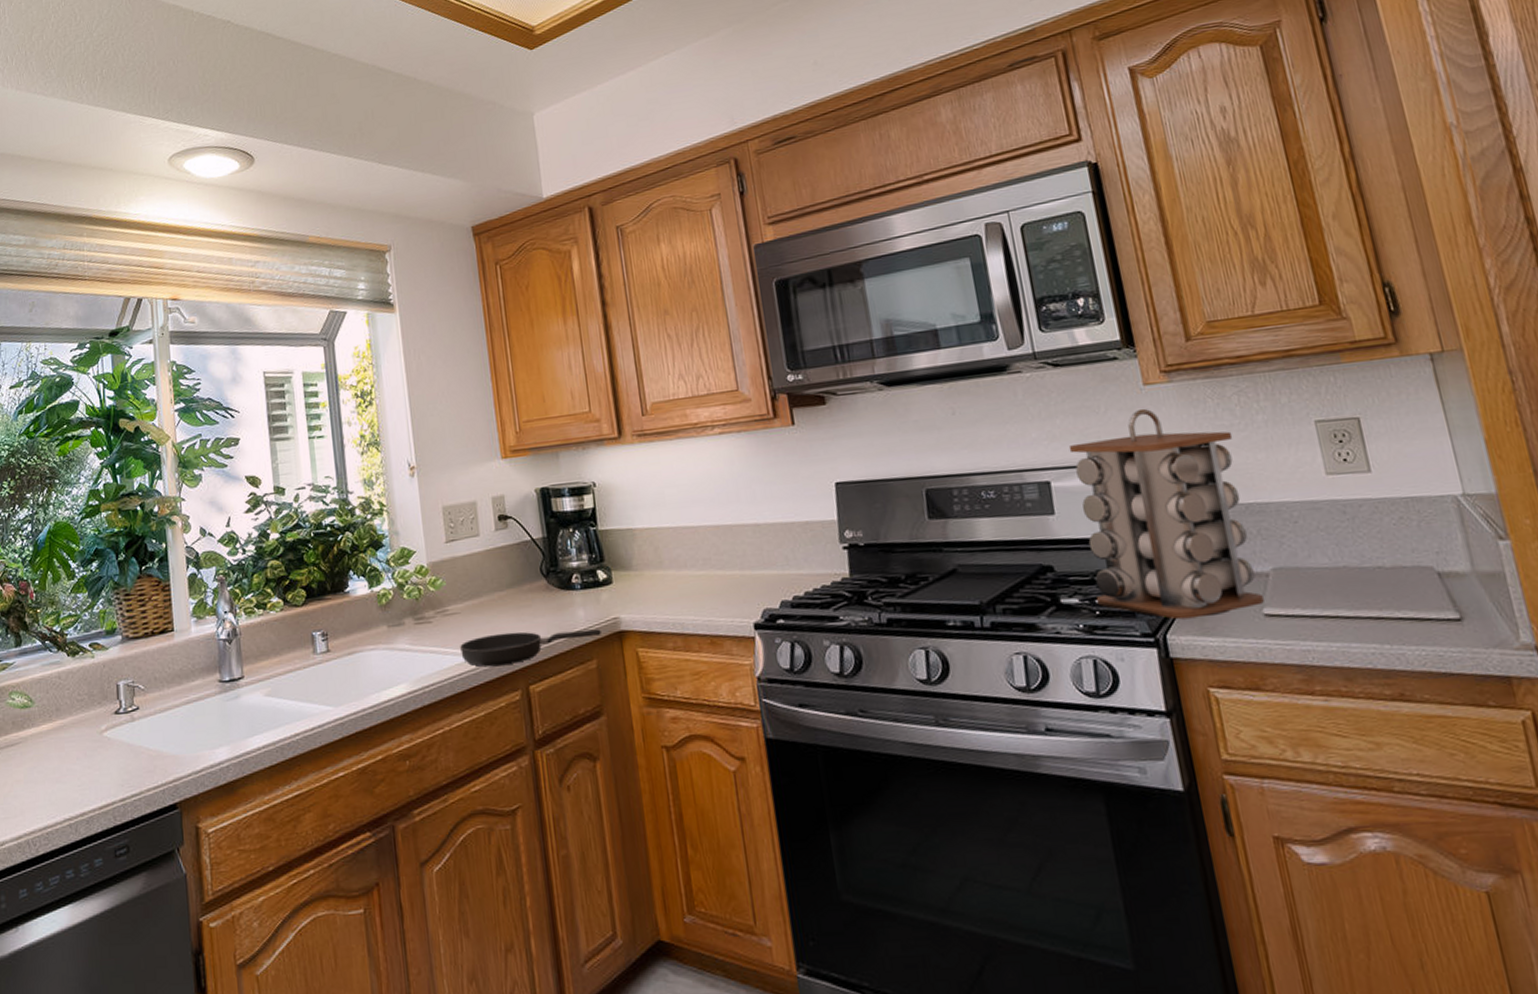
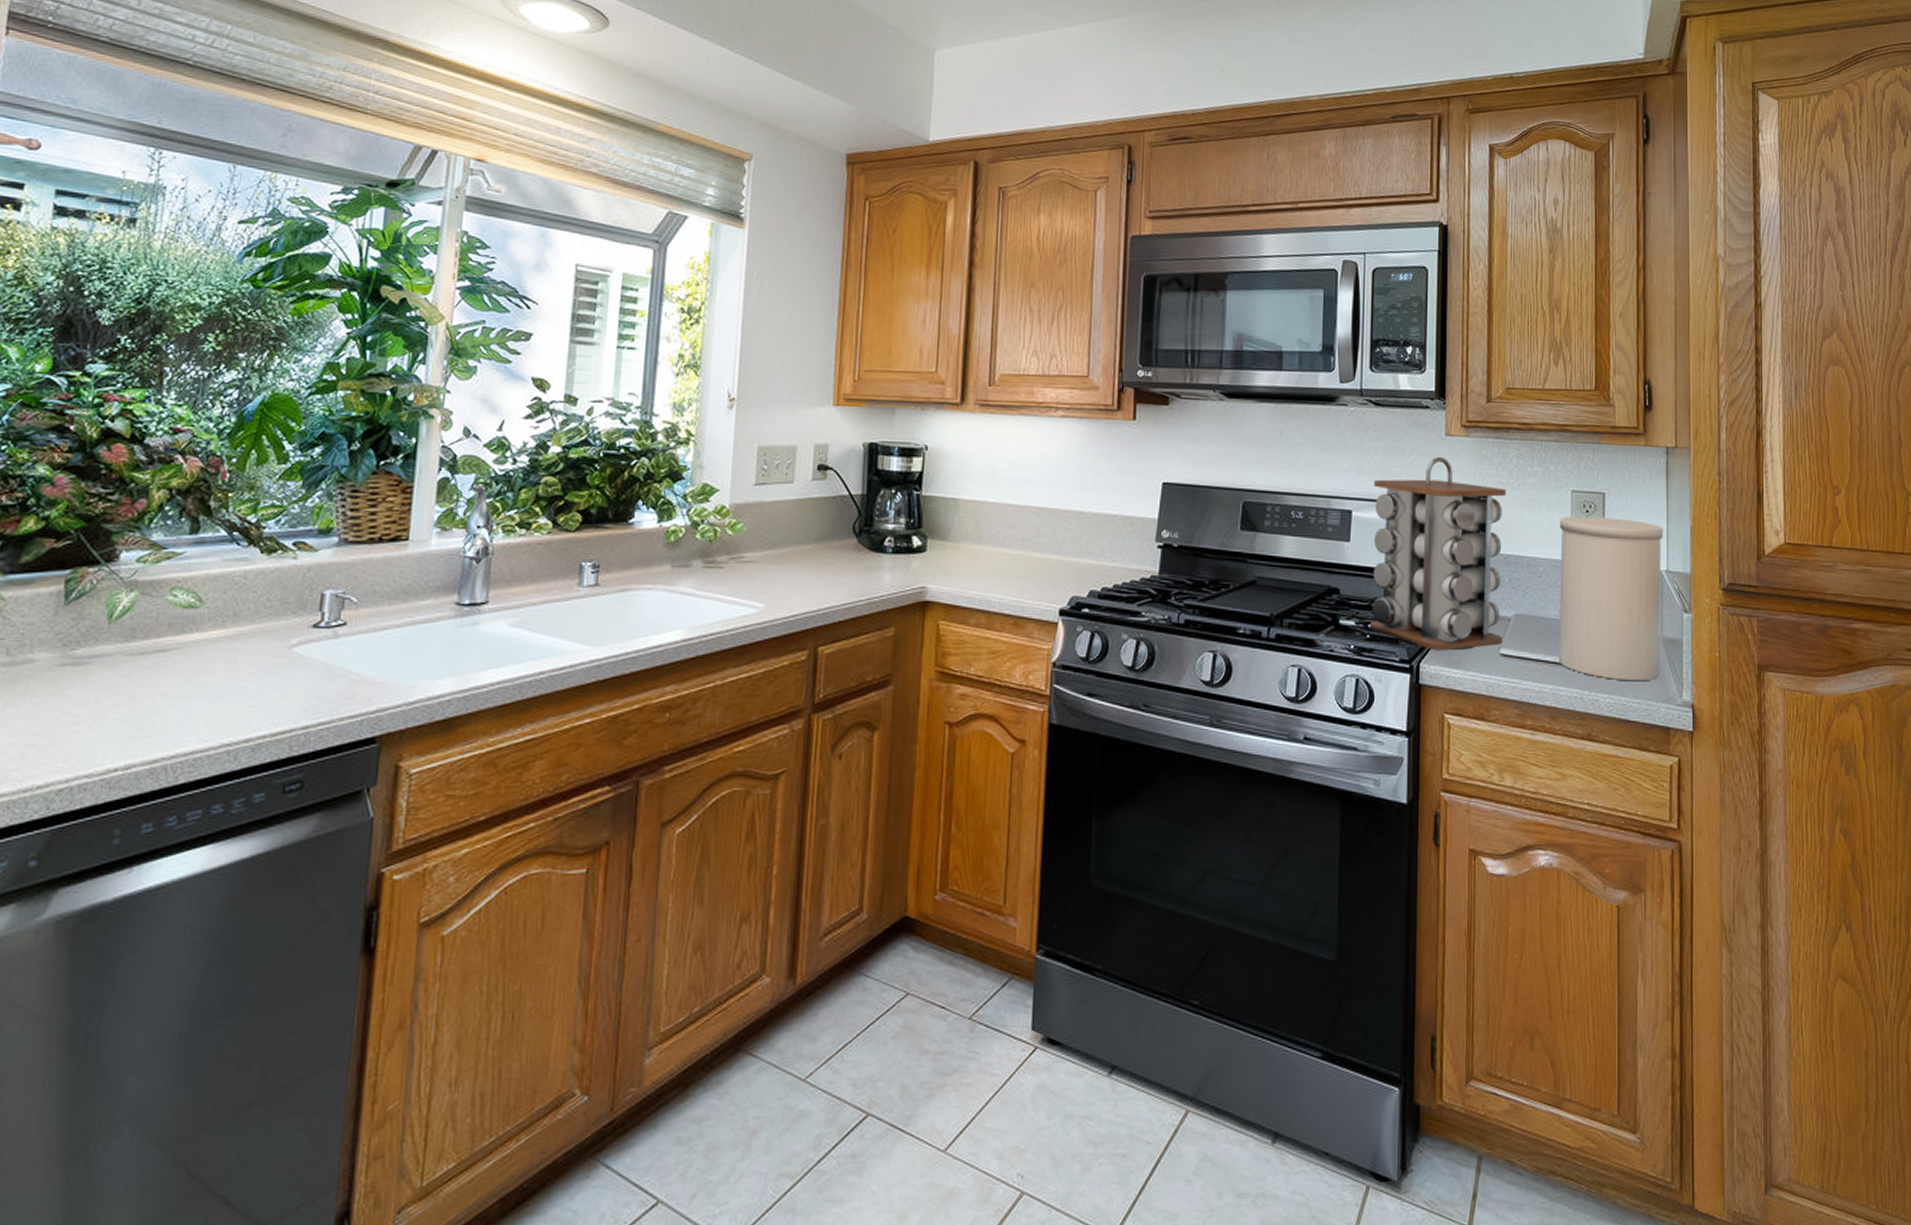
frying pan: present [460,628,601,667] -> none [749,588,905,622]
canister: none [1307,442,1482,629] -> present [1559,516,1664,682]

